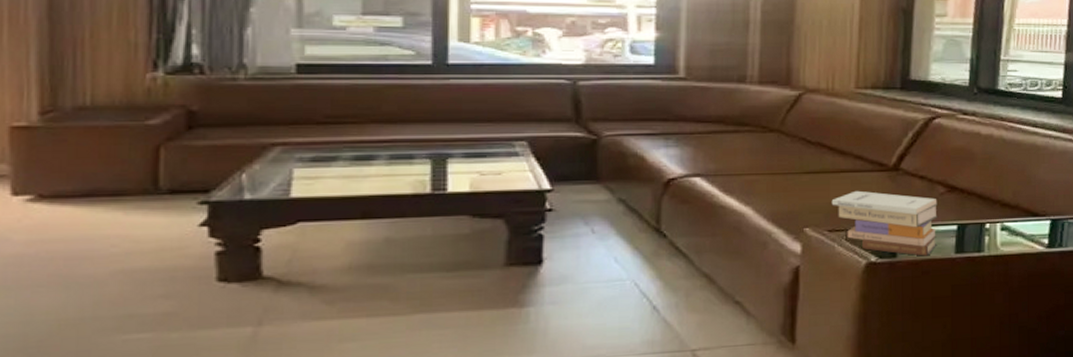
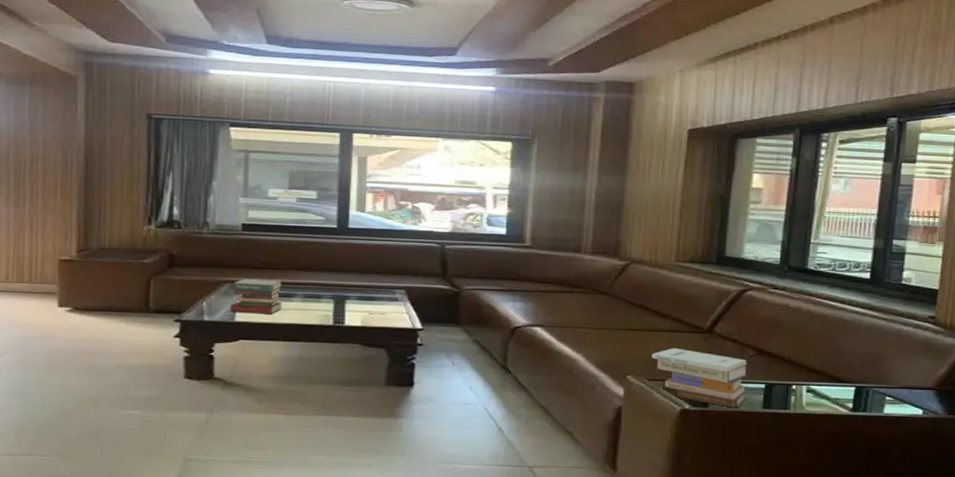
books: none [284,138,358,186] -> present [231,278,282,315]

